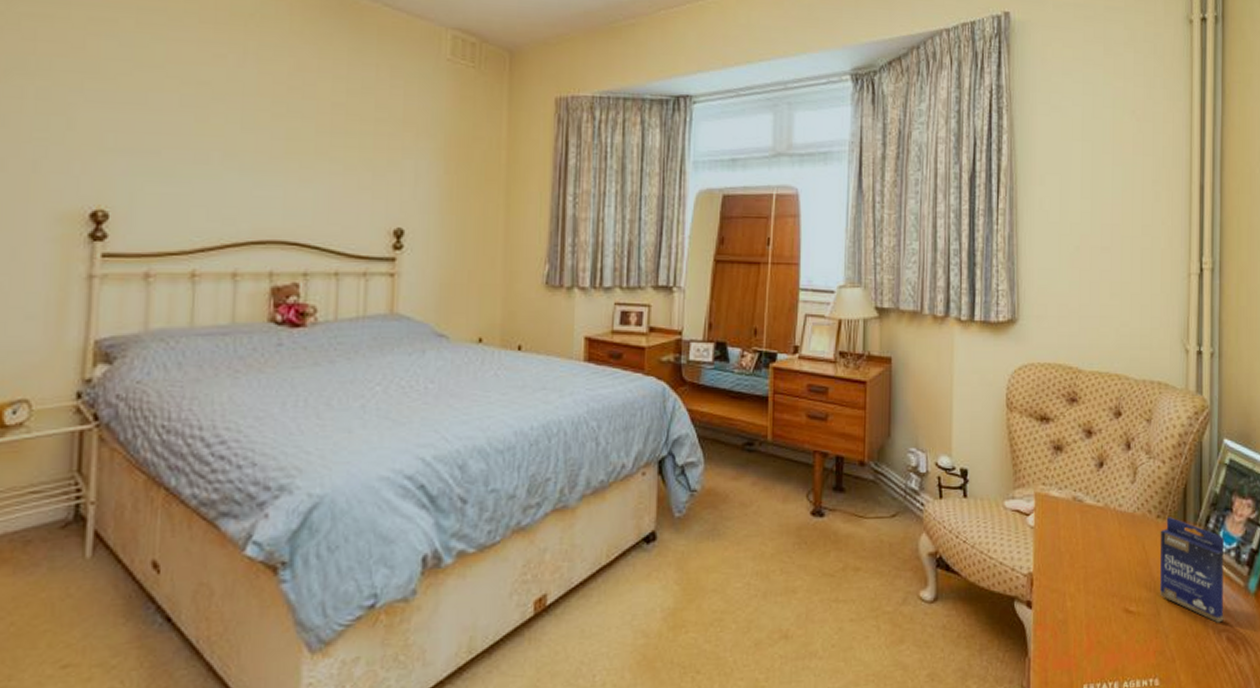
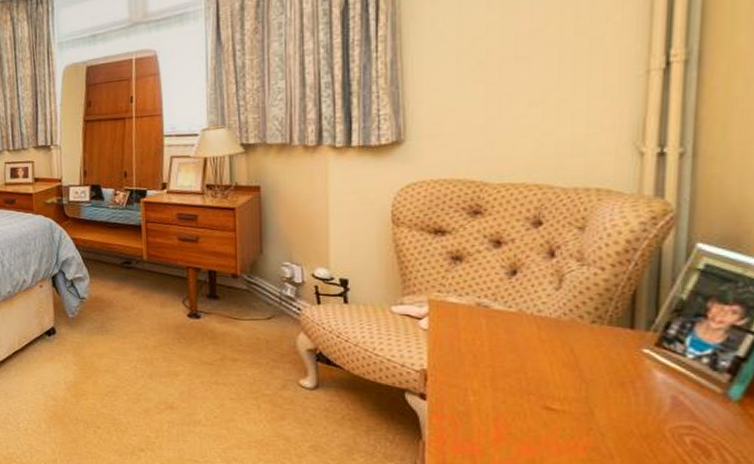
small box: present [1160,517,1225,623] -> none [594,322,694,427]

